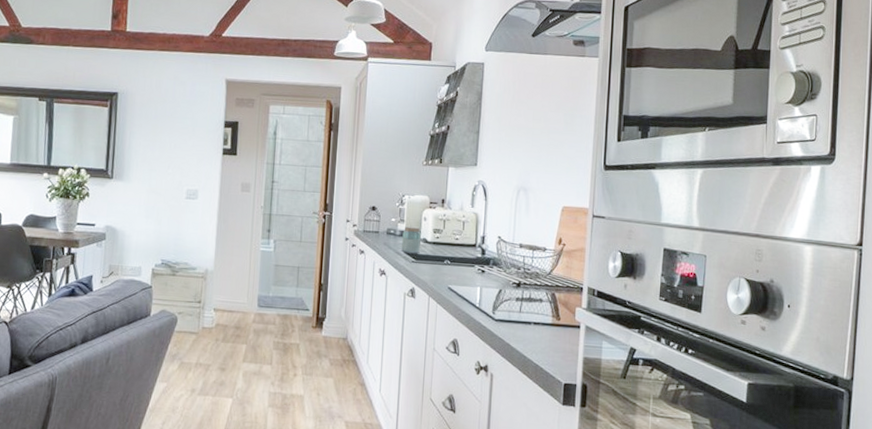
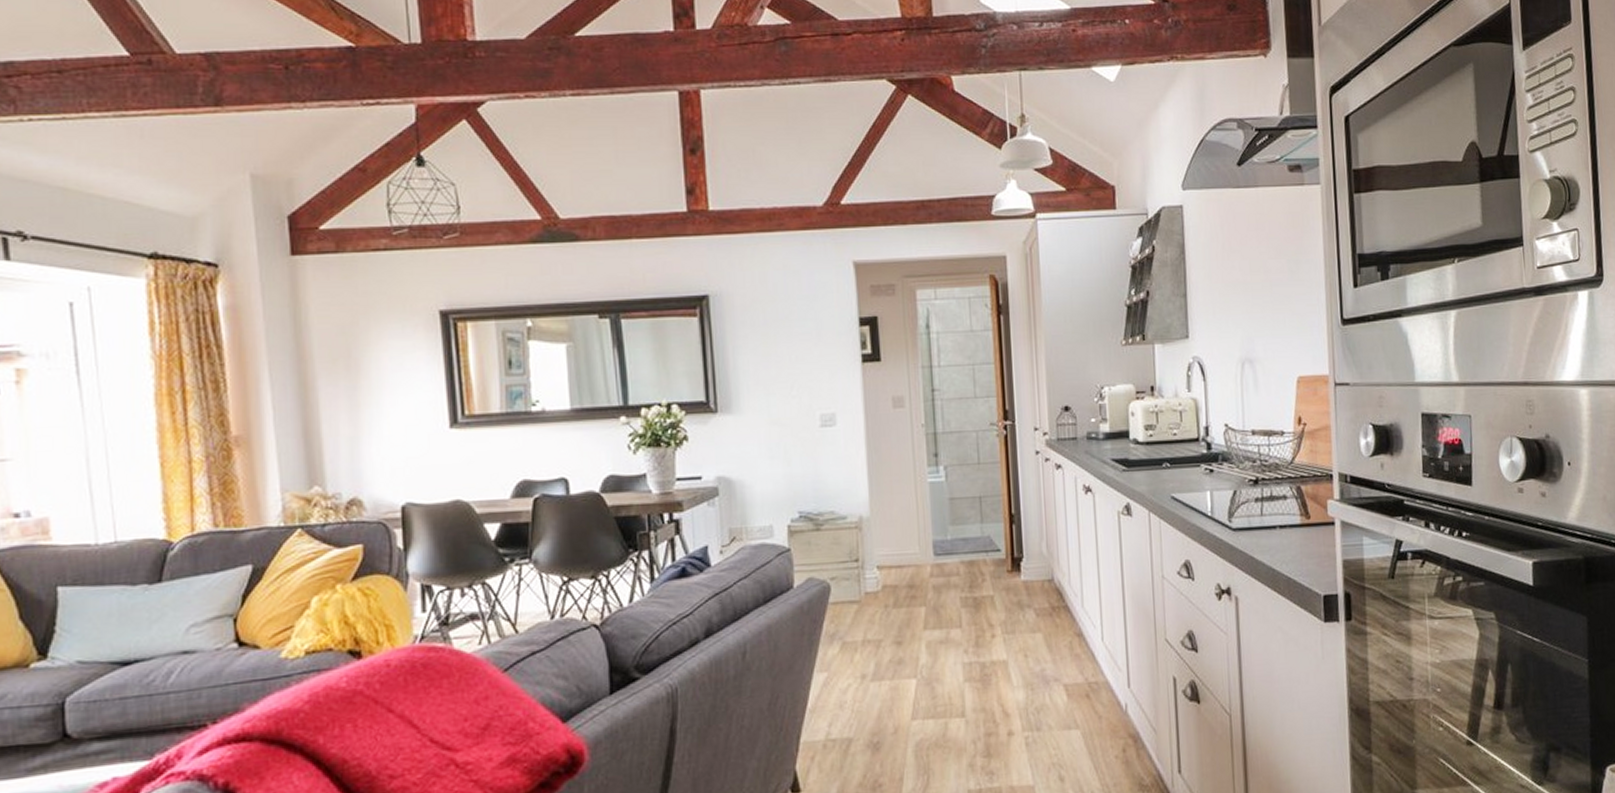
peanut butter: present [402,226,421,253] -> none [1107,426,1131,459]

